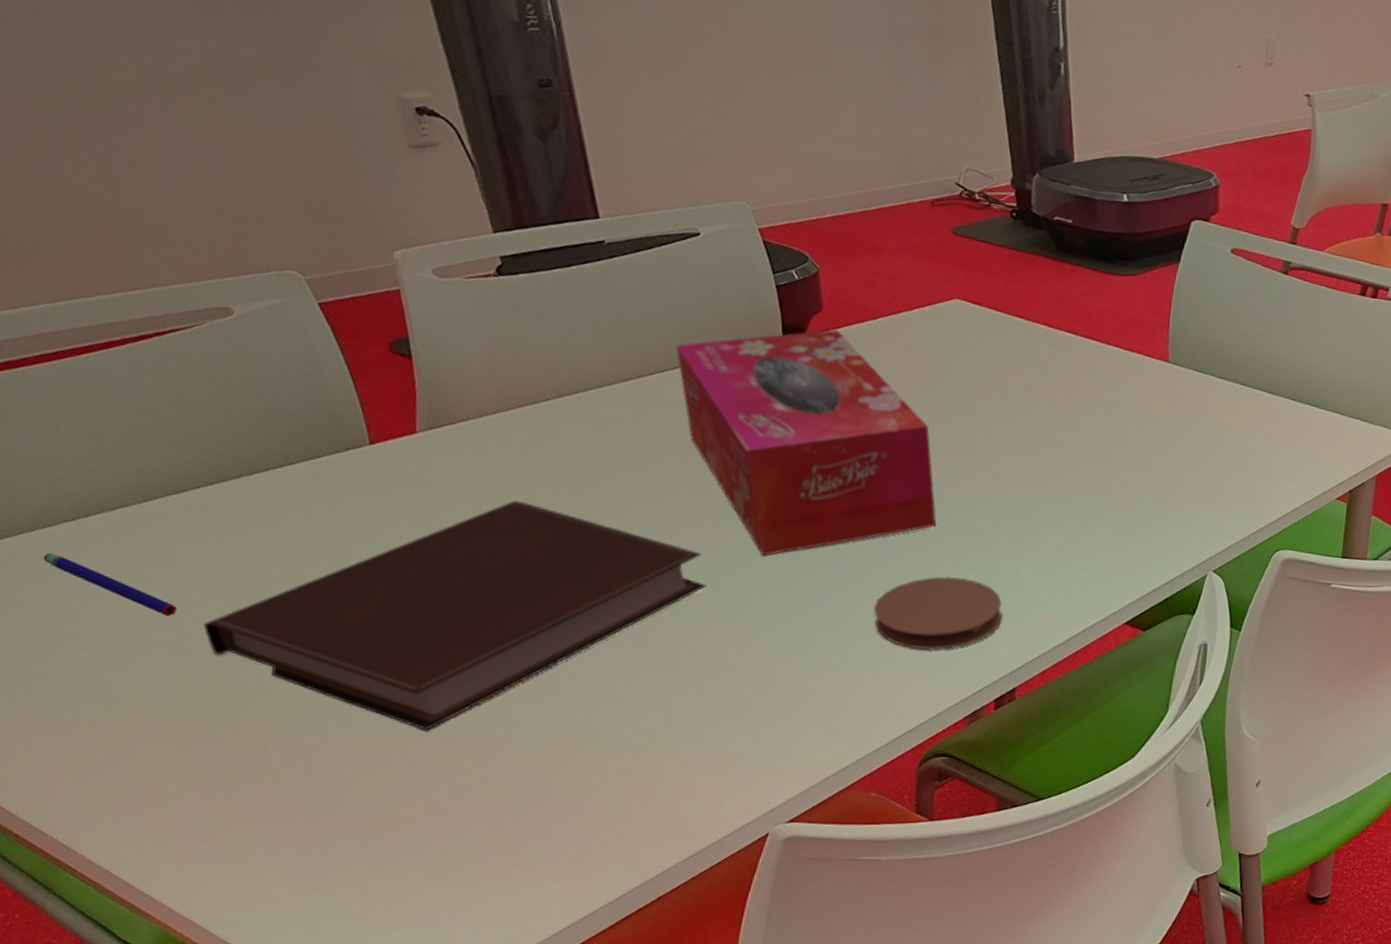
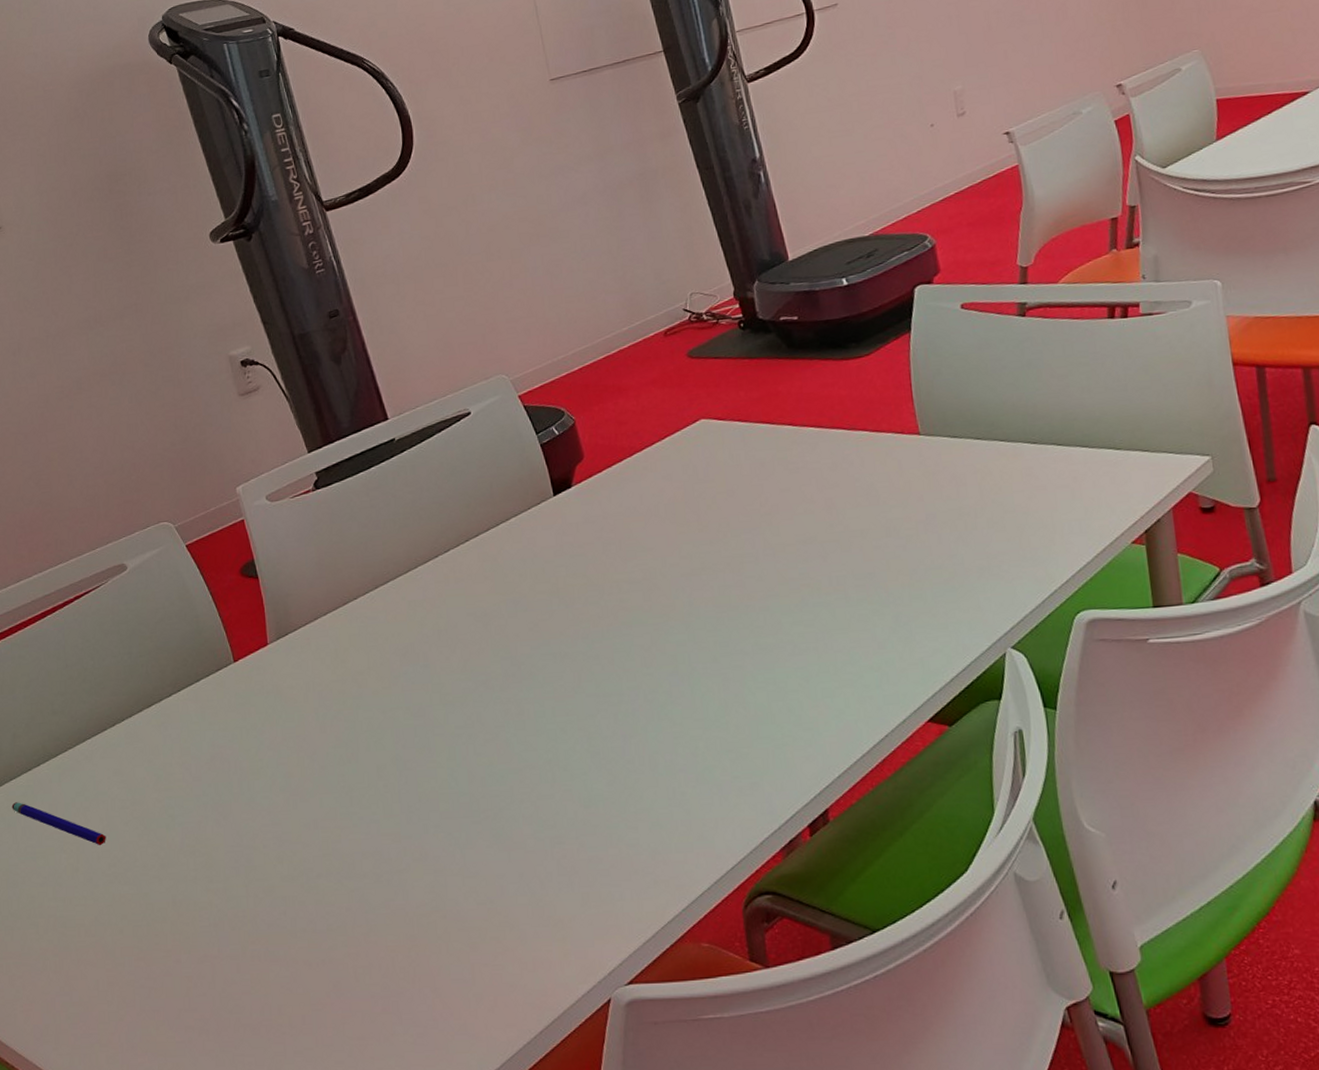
notebook: present [203,500,706,731] -> none [125,692,520,926]
tissue box: present [676,329,937,556] -> none [464,474,721,709]
coaster: present [873,576,1002,651] -> none [674,699,801,782]

